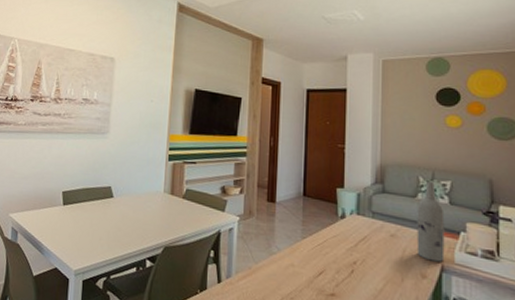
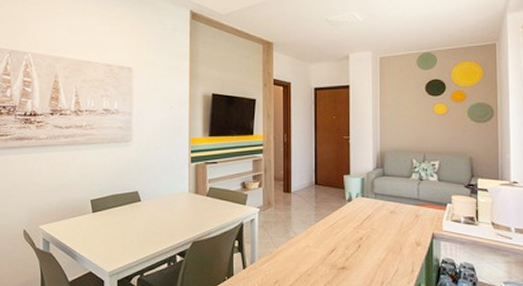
wine bottle: present [416,180,445,262] -> none [411,162,435,231]

